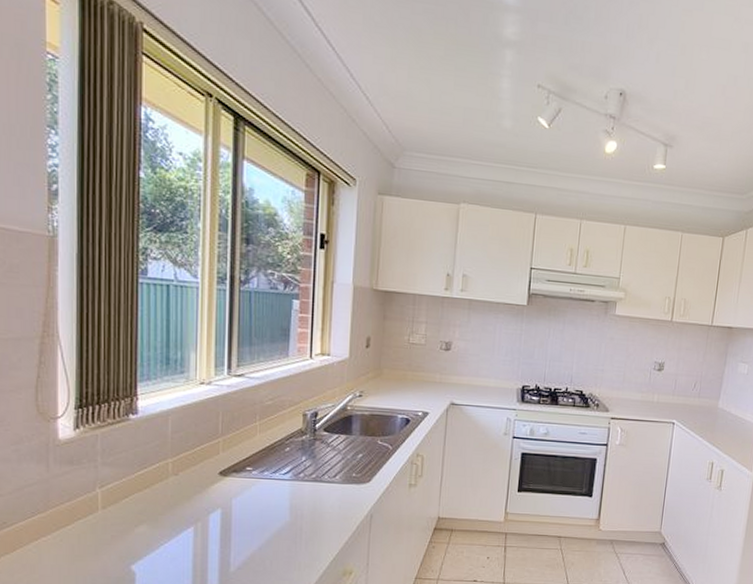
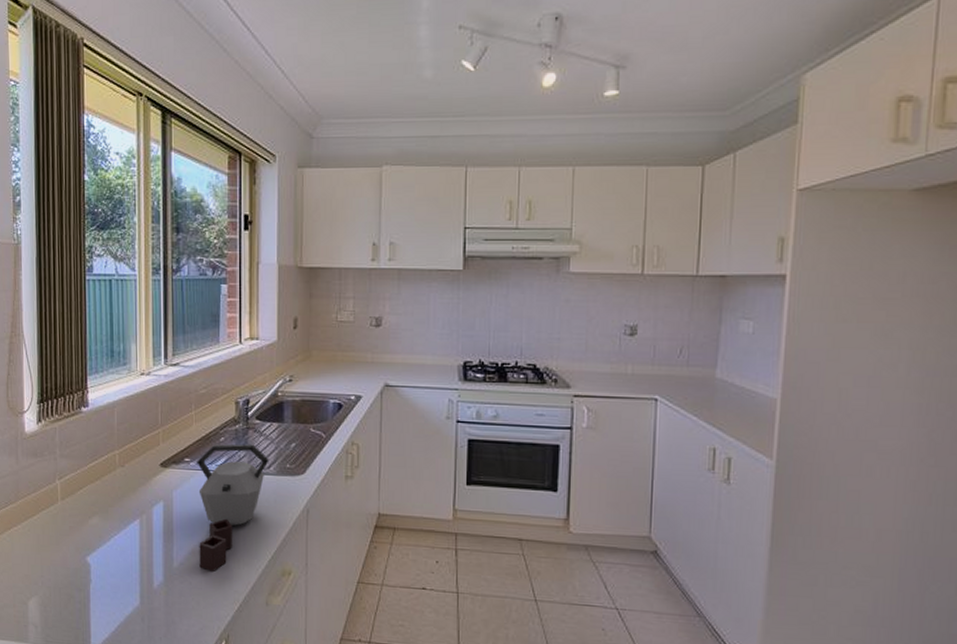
kettle: none [258,454,336,574] -> present [197,444,269,572]

